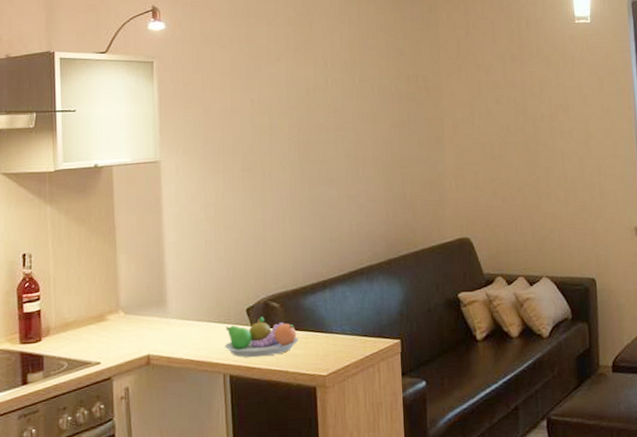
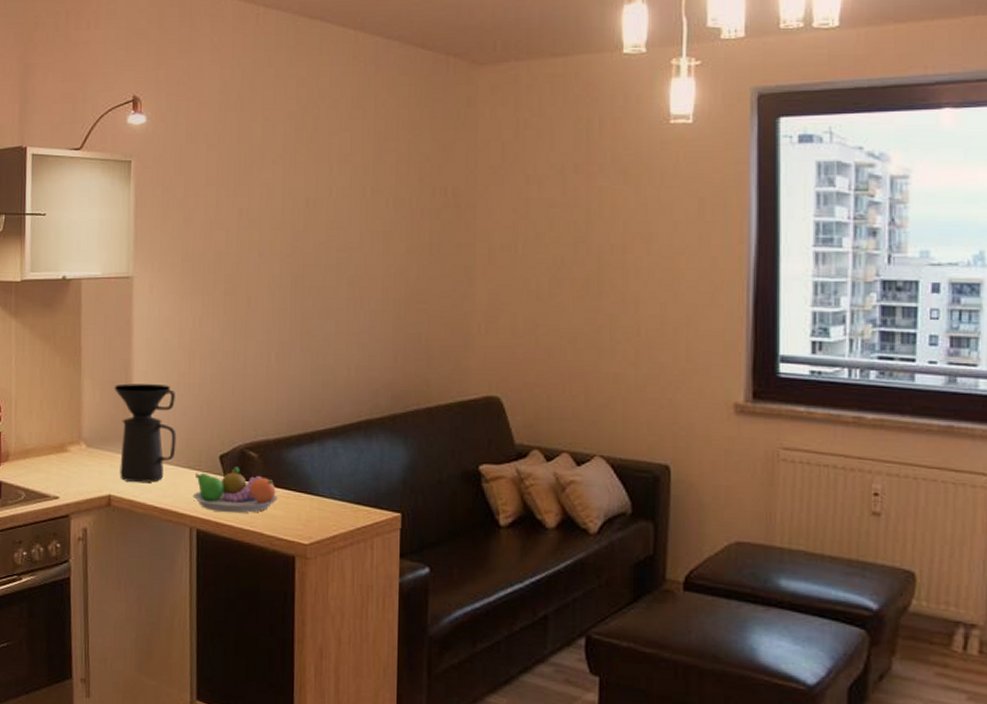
coffee maker: none [147,252,207,341] -> present [114,383,177,483]

